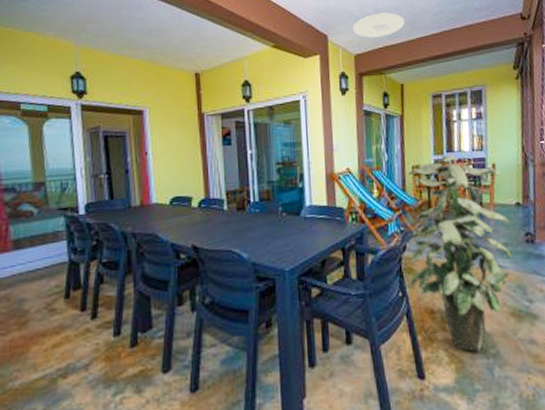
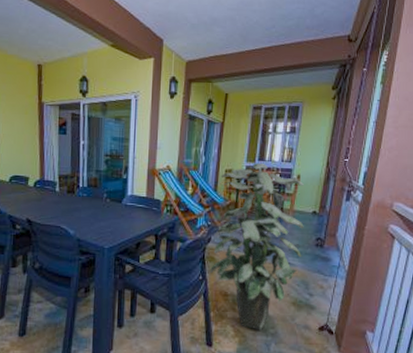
ceiling light: present [352,13,405,38] -> none [187,22,237,46]

